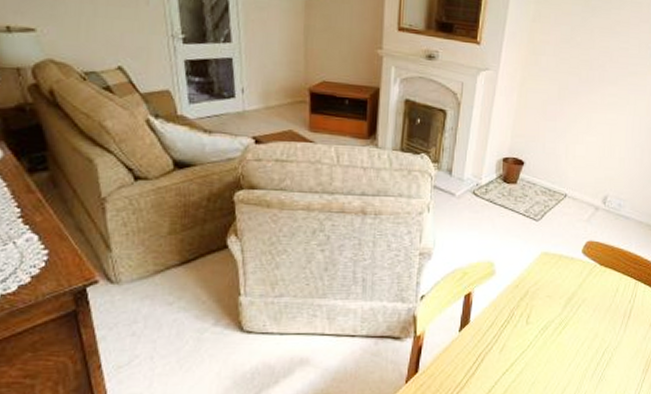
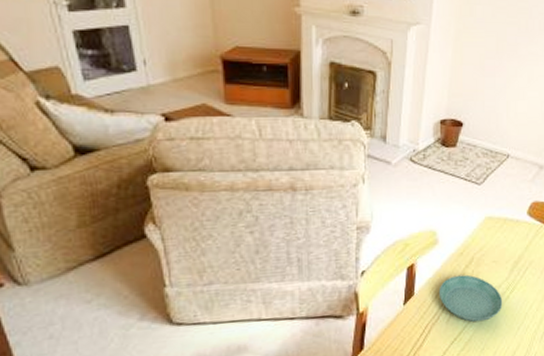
saucer: none [493,307,555,355] -> present [438,274,503,323]

